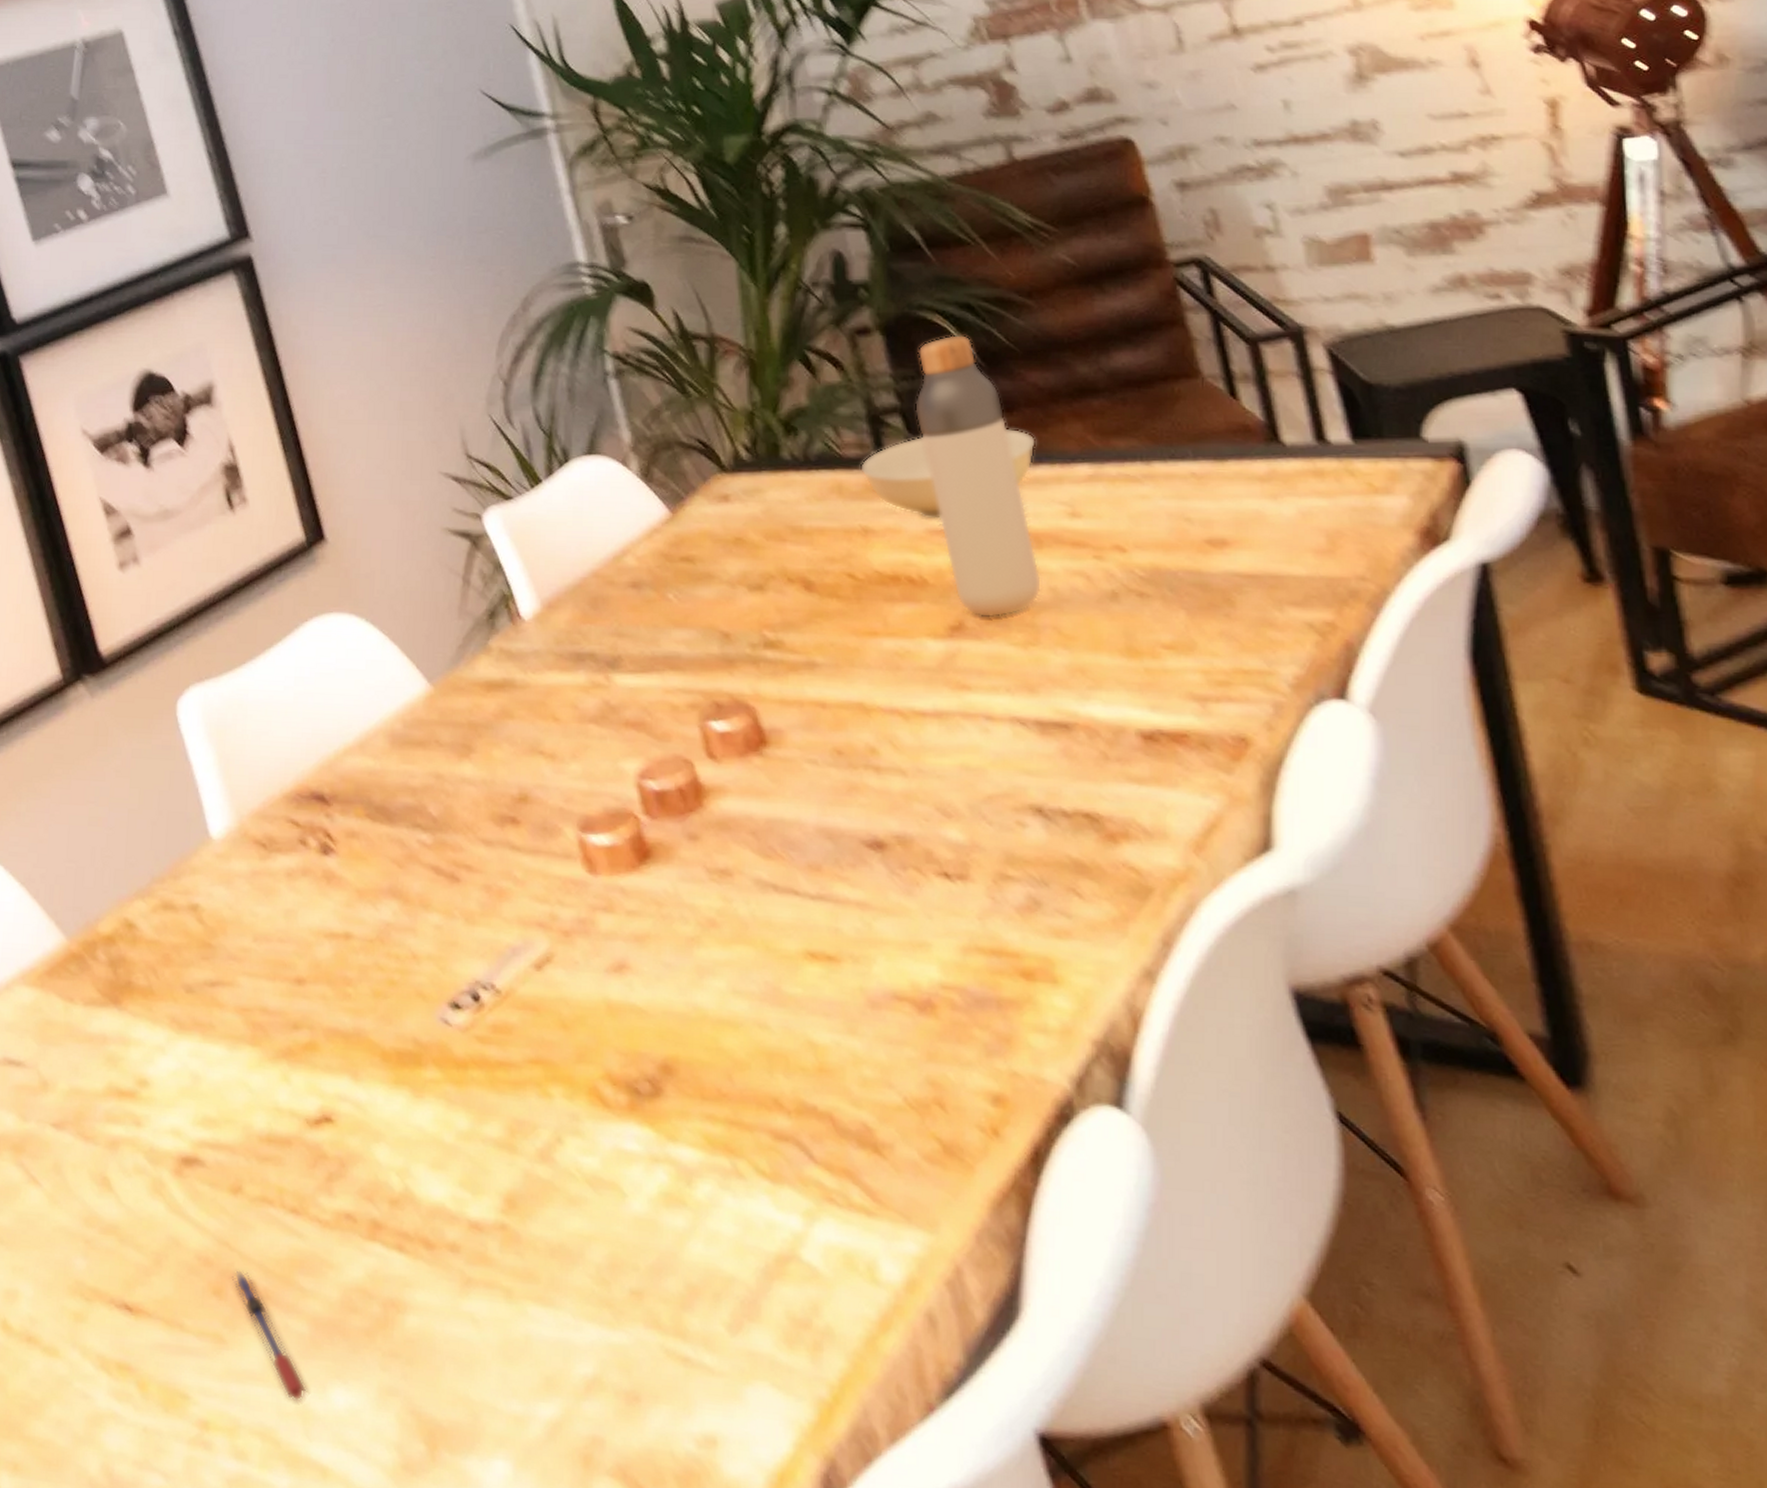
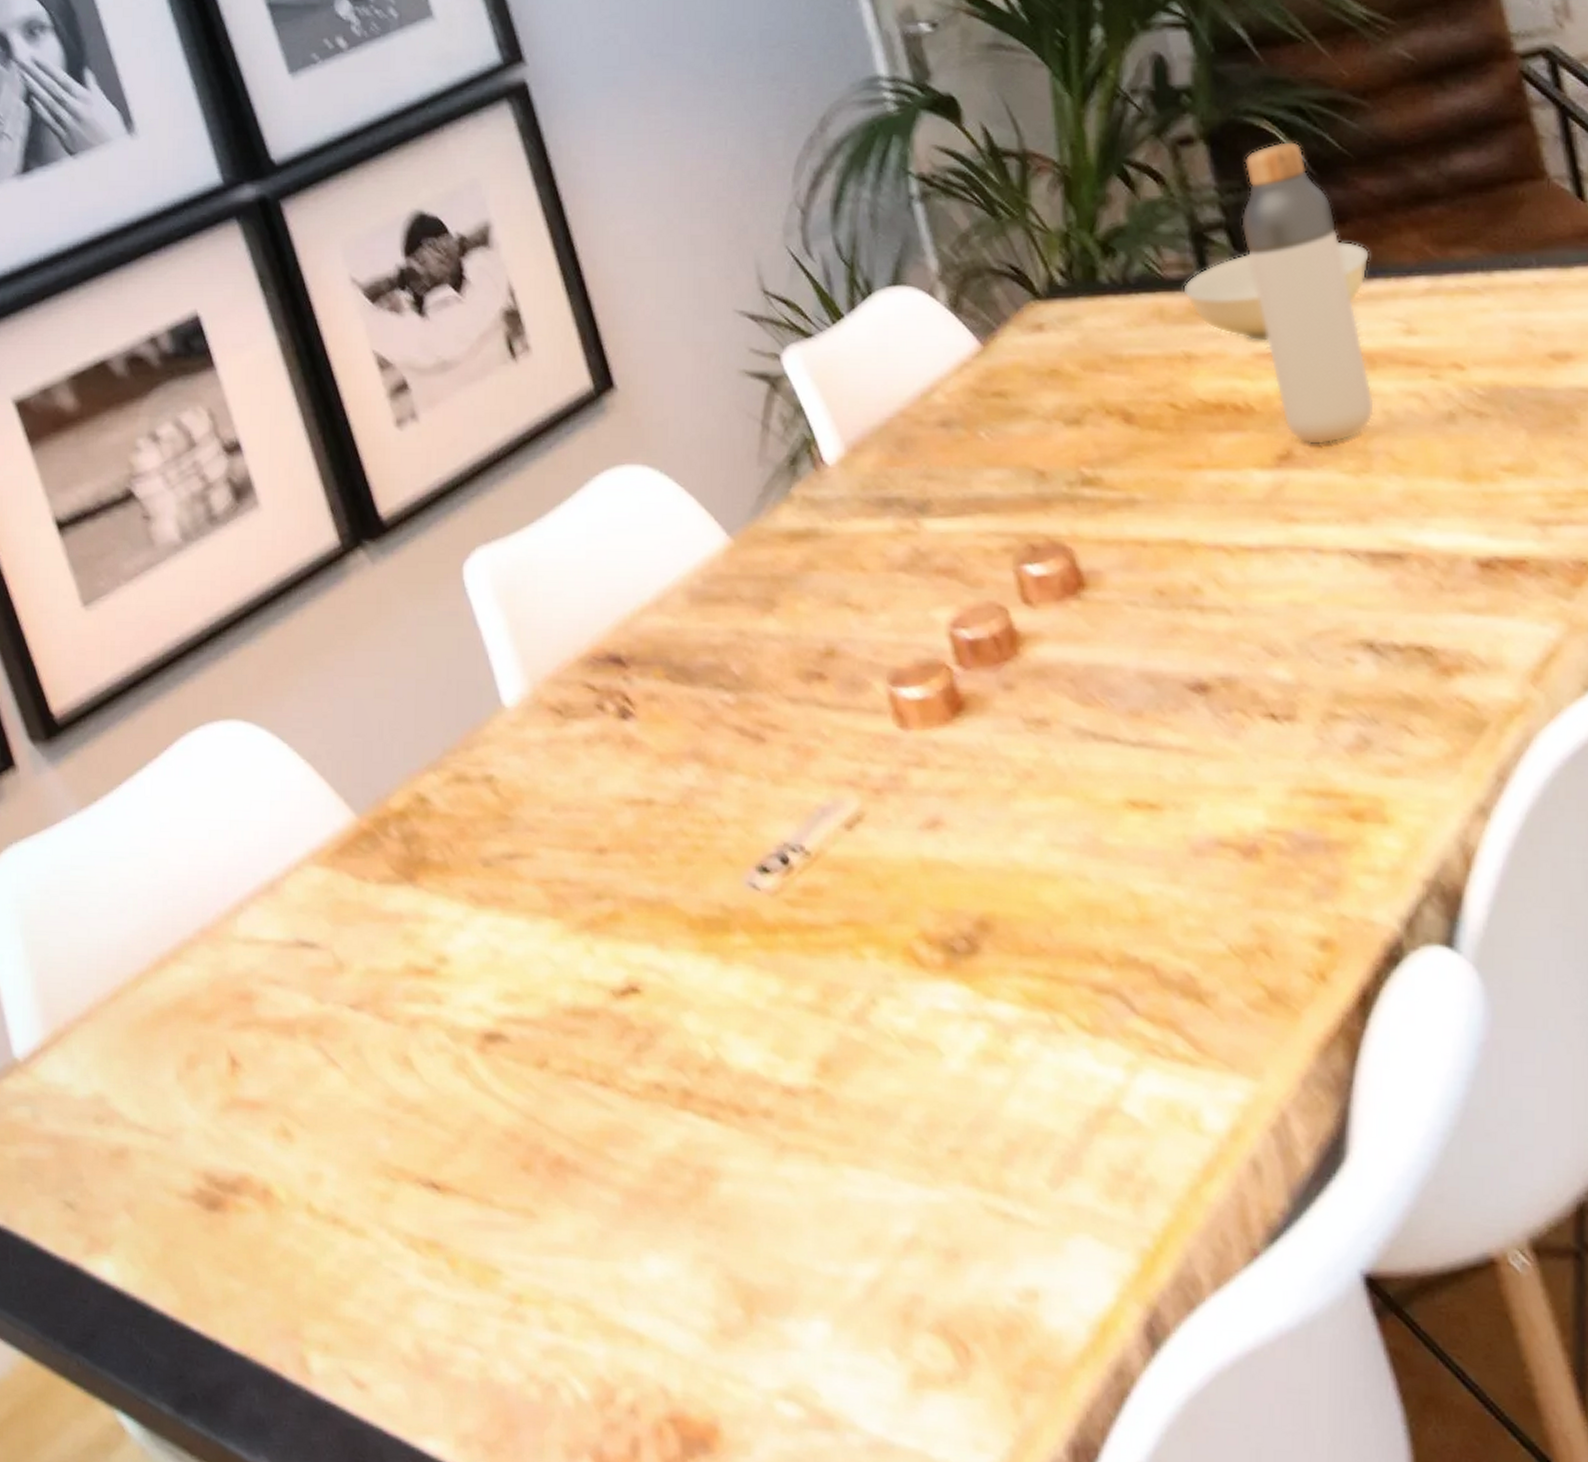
pen: present [231,1269,306,1401] -> none [540,1143,620,1271]

